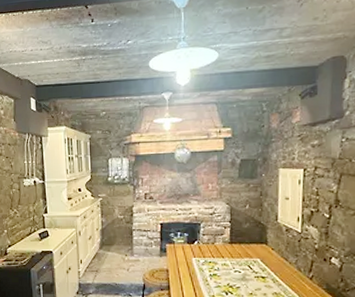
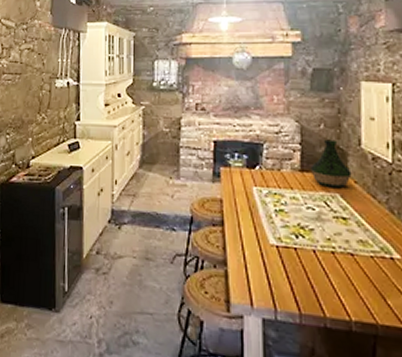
vase: none [238,217,270,255] -> present [310,139,352,189]

